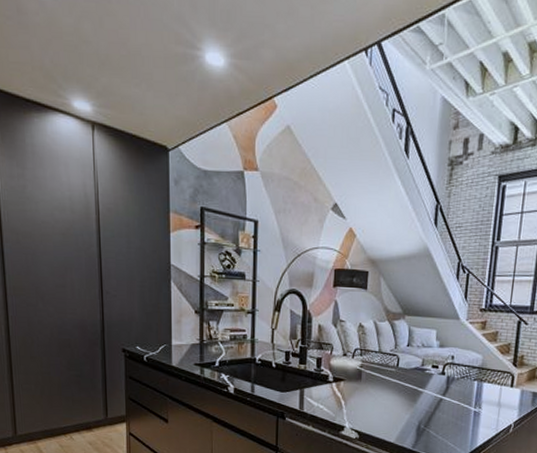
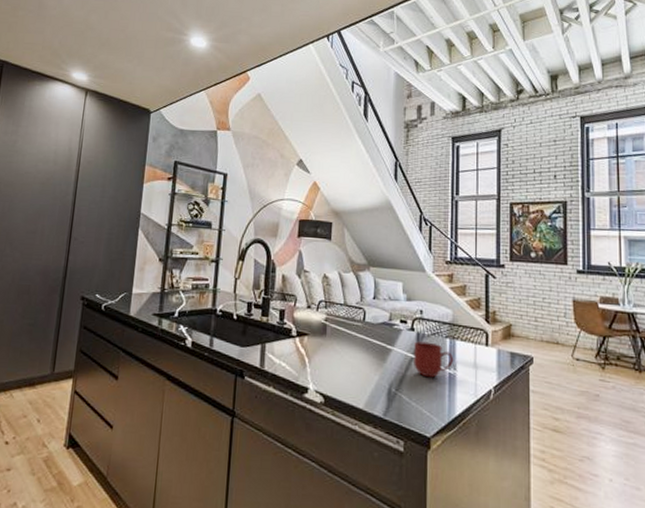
mug: none [442,384,480,416] -> present [414,341,454,378]

